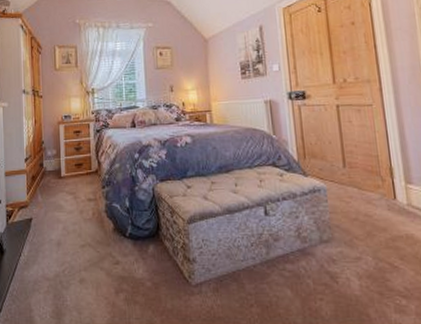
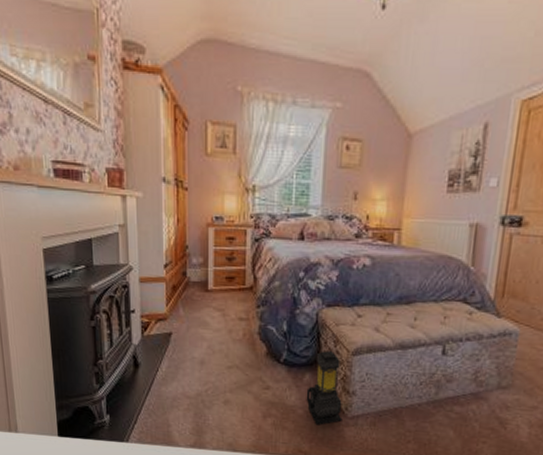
lantern: none [152,220,188,296] -> present [306,350,343,425]

